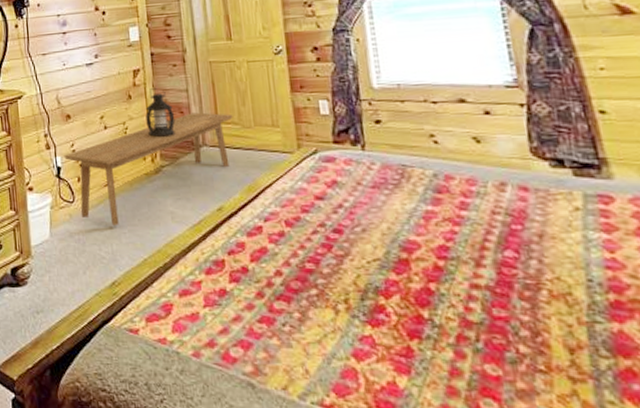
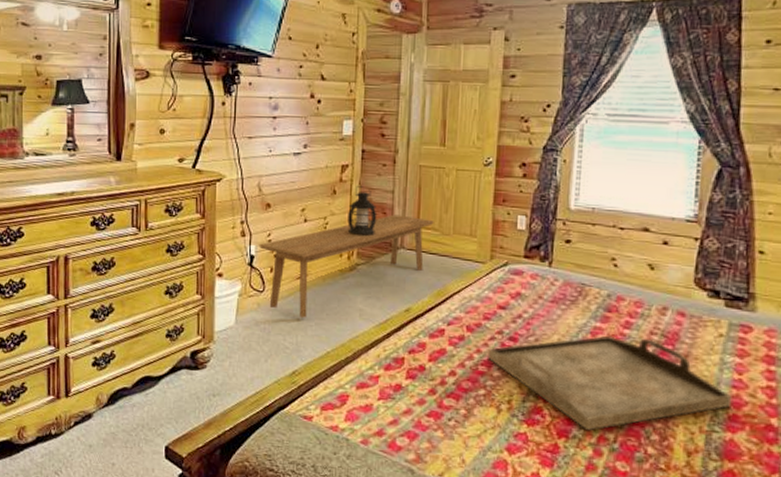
serving tray: none [312,219,610,328] -> present [488,335,732,430]

